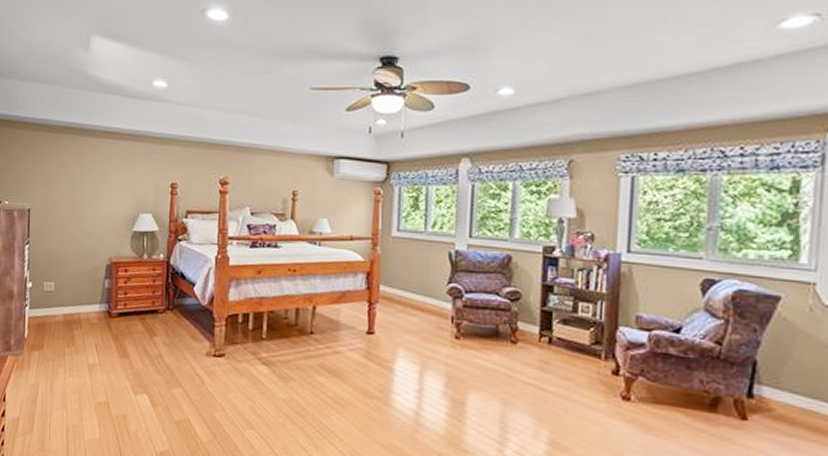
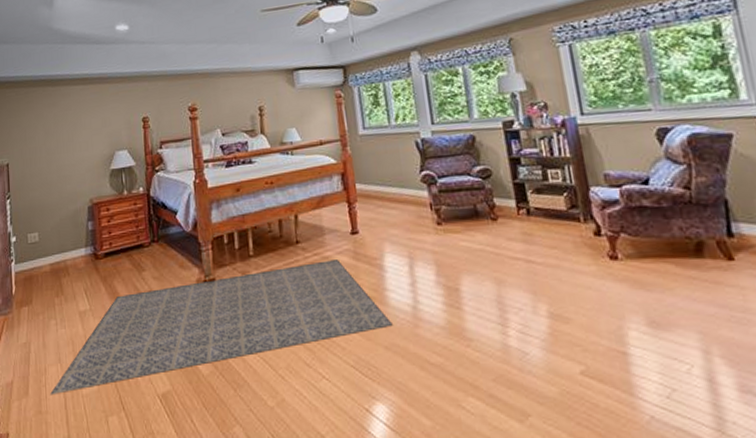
area rug: none [54,355,393,437] -> present [50,260,393,396]

